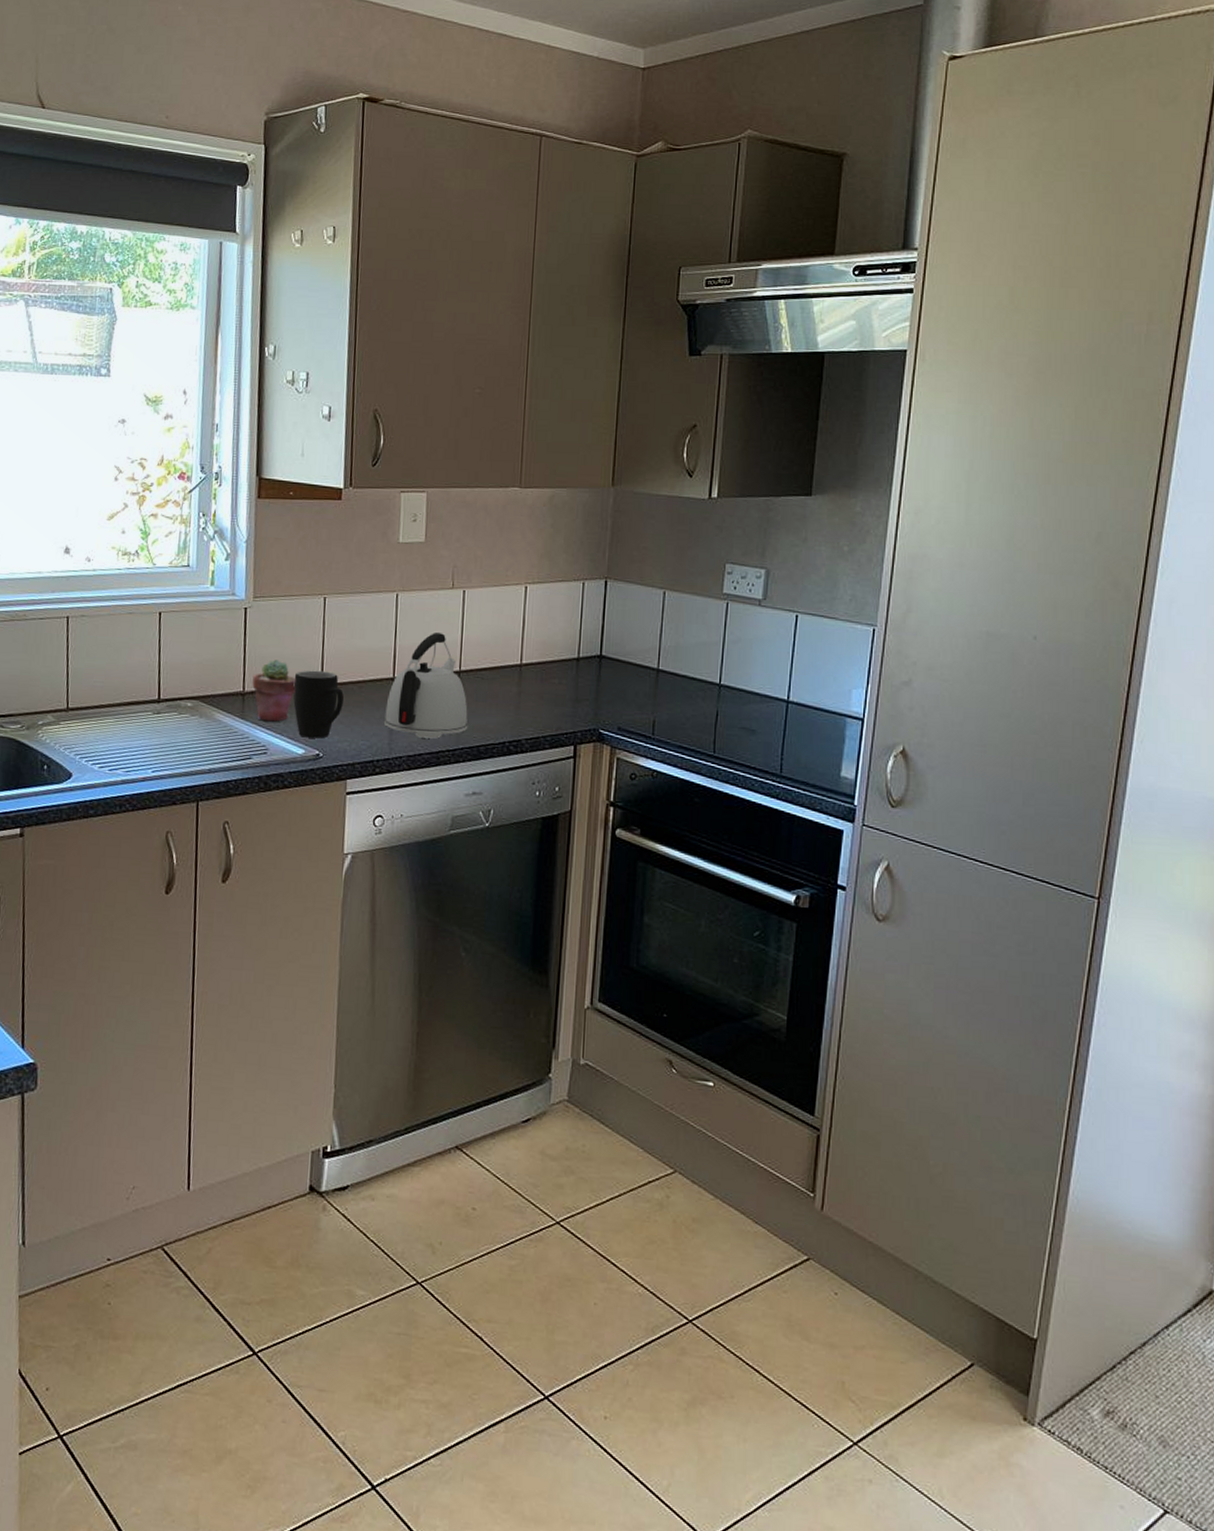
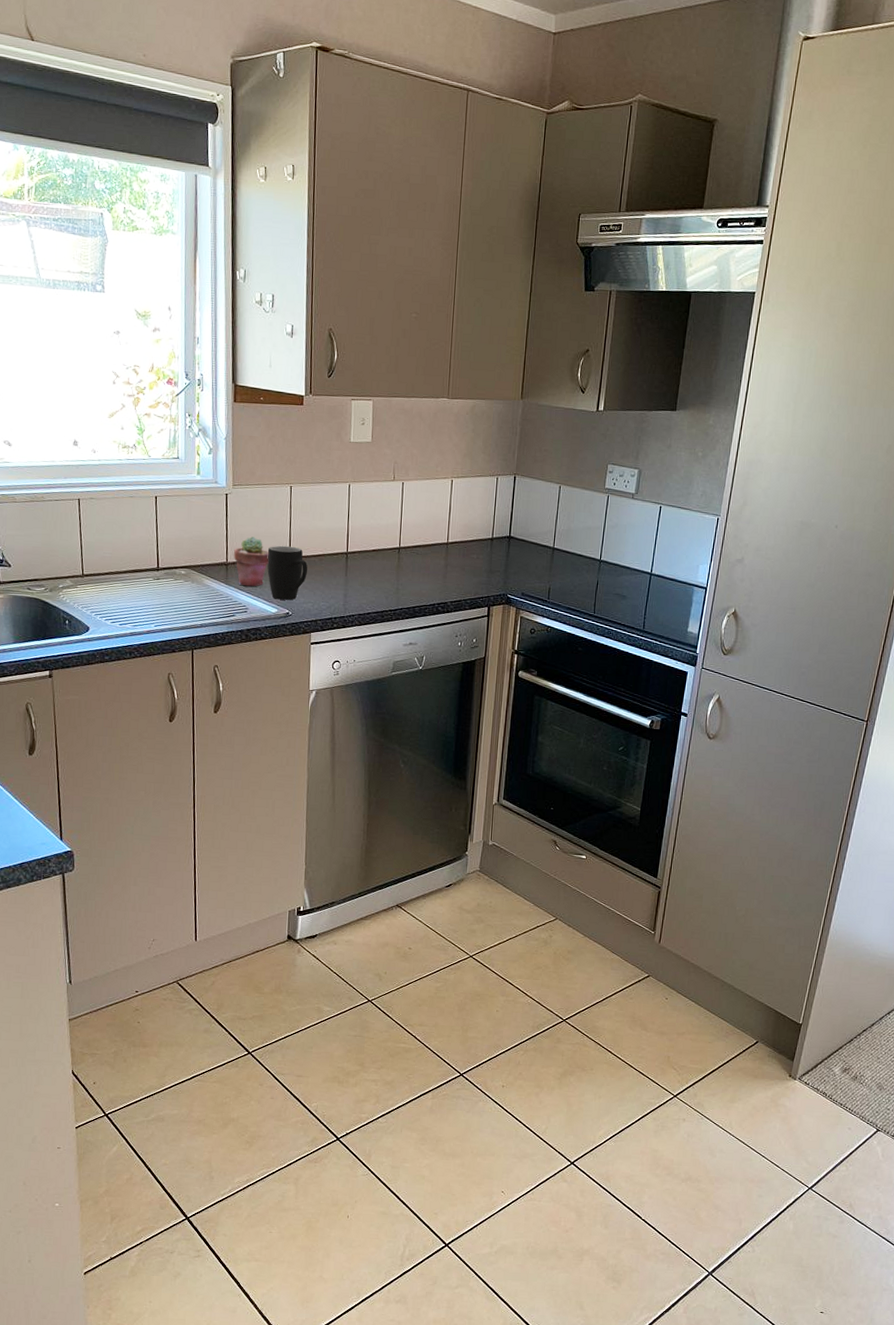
kettle: present [383,633,468,739] -> none [339,516,406,601]

